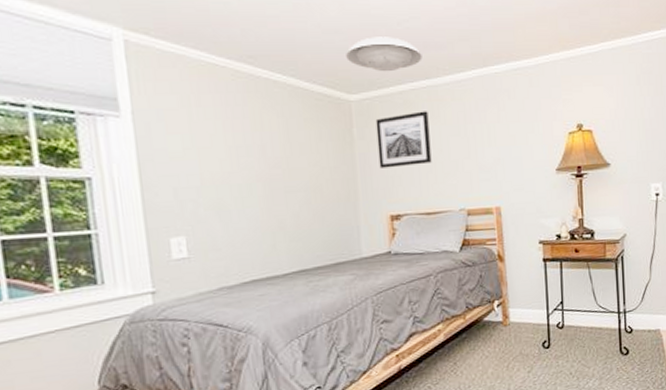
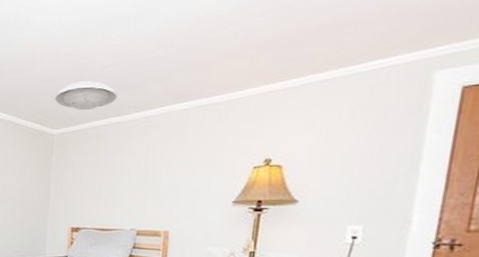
wall art: present [375,111,432,168] -> none [68,143,115,190]

